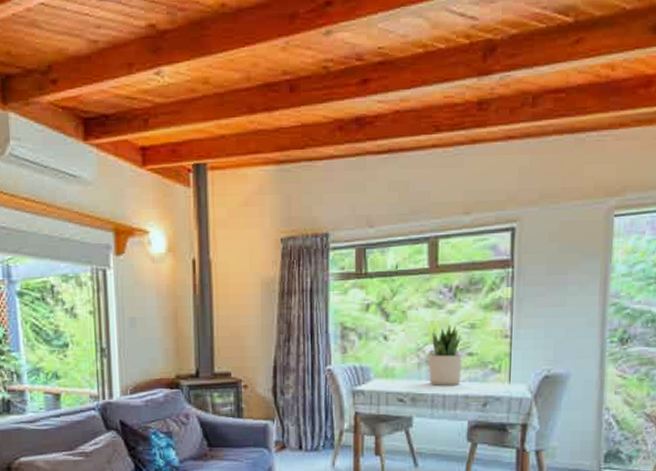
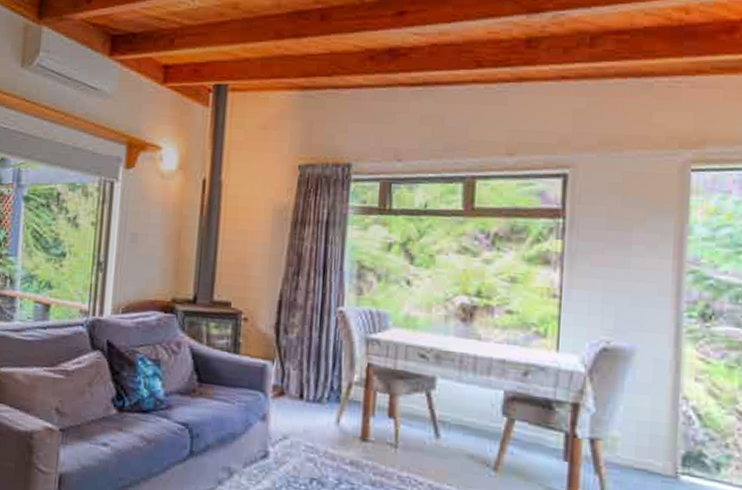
planter: present [429,324,462,386] -> none [458,275,499,347]

